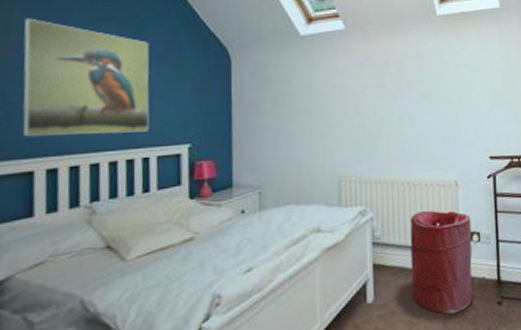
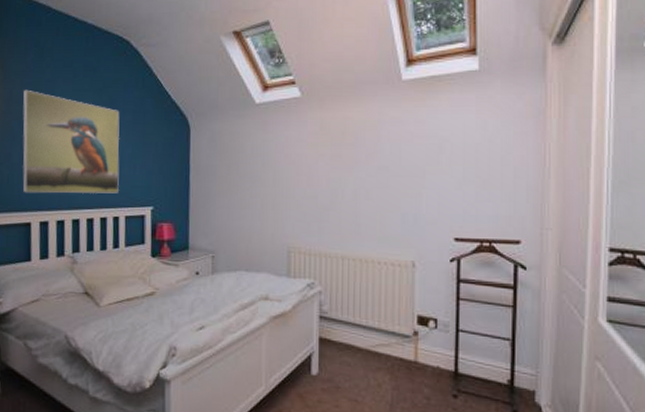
laundry hamper: present [410,210,472,314] -> none [358,289,428,399]

